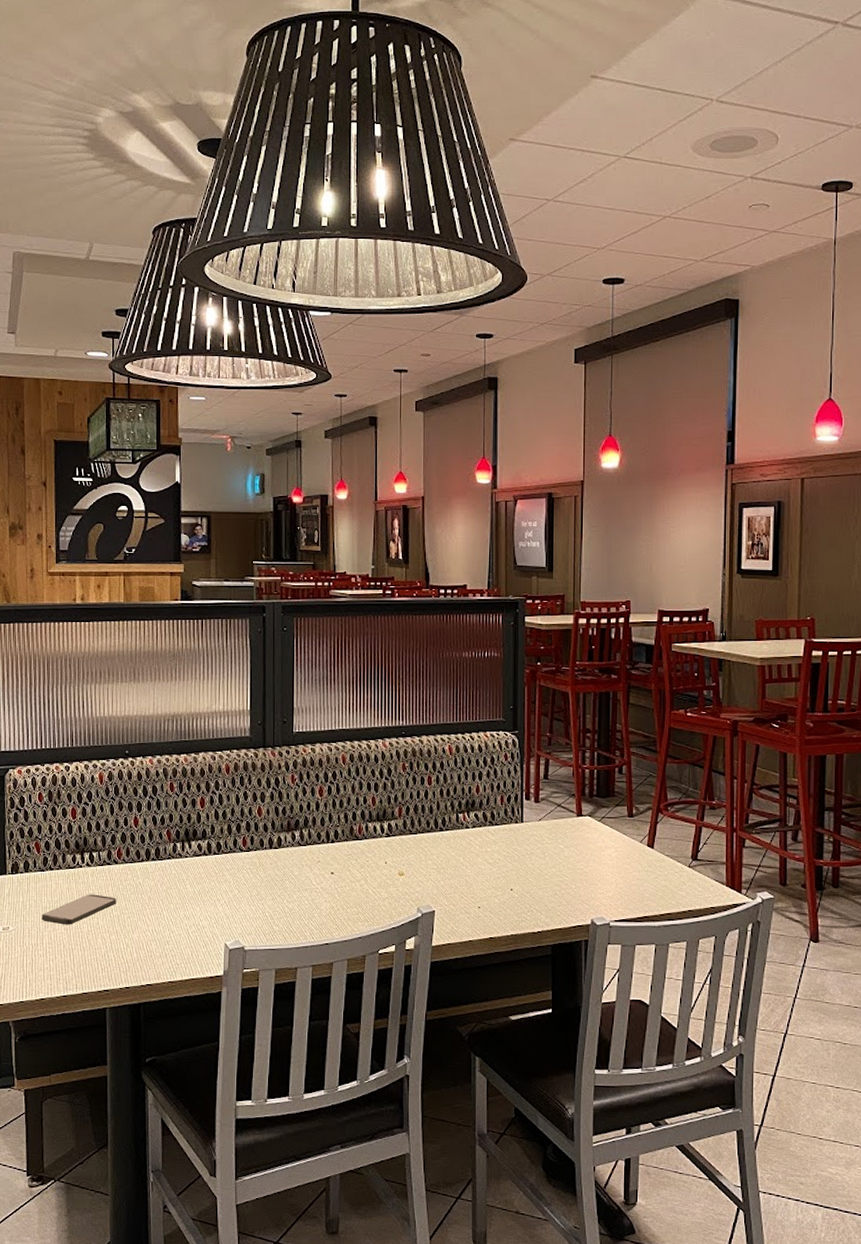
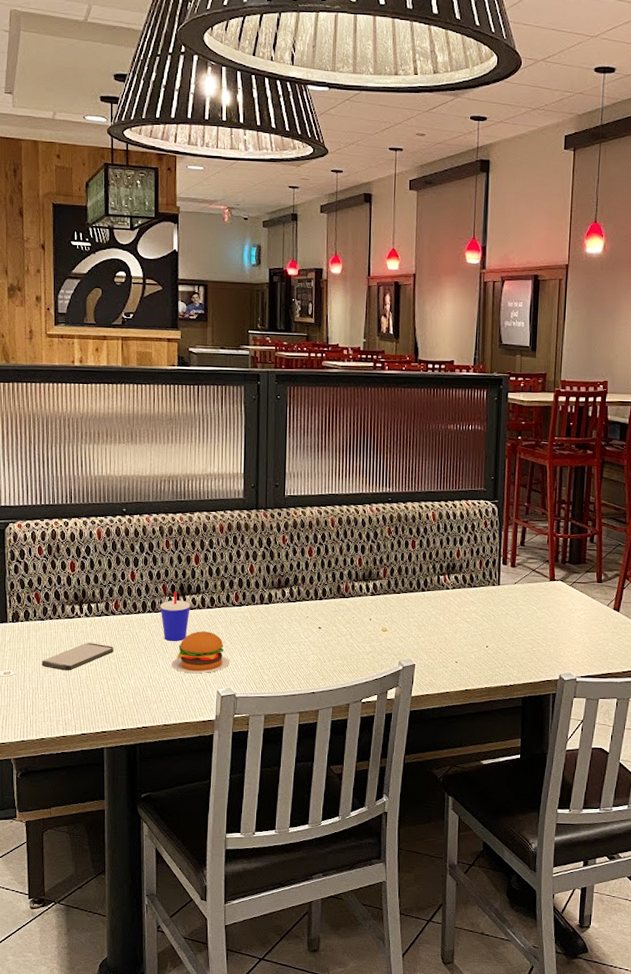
beverage cup: none [164,837,196,891] -> present [160,591,190,641]
burger: none [176,879,238,925] -> present [171,631,230,674]

